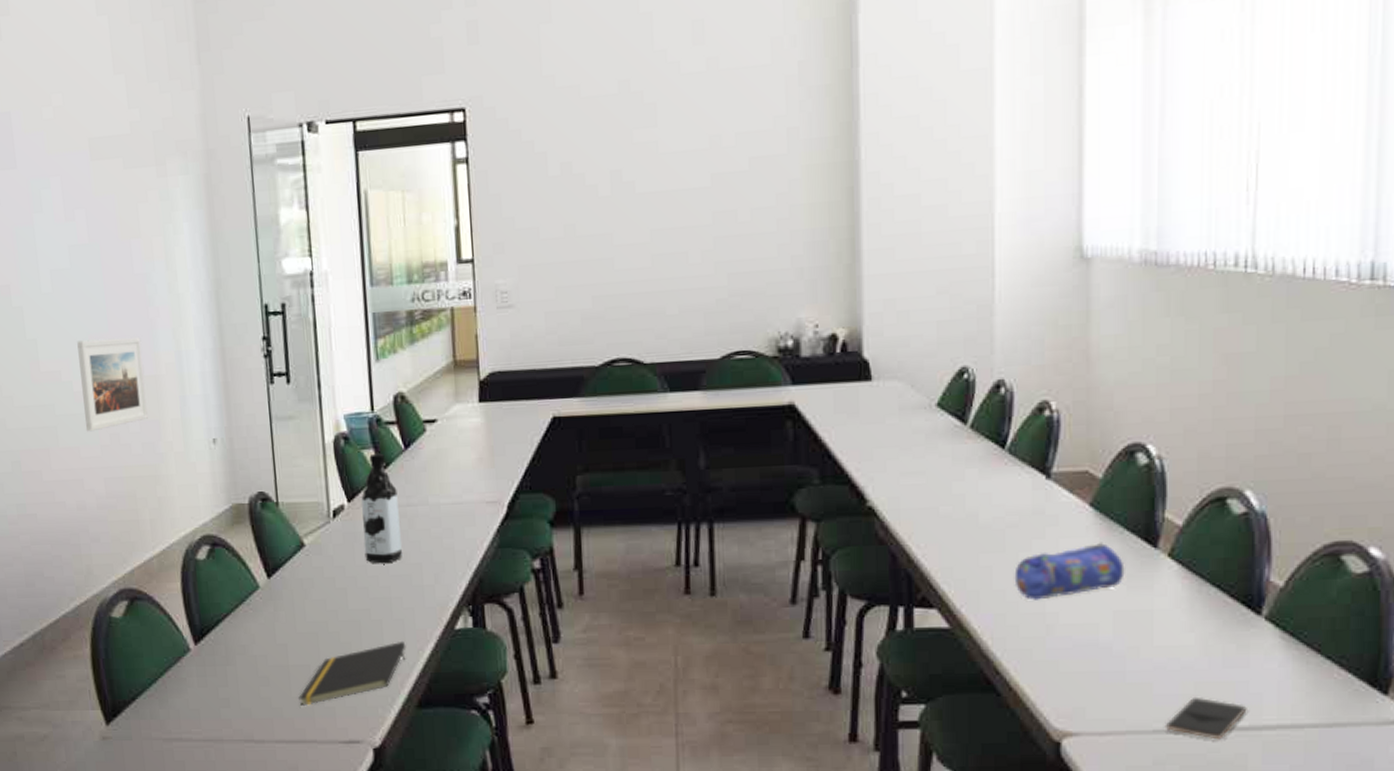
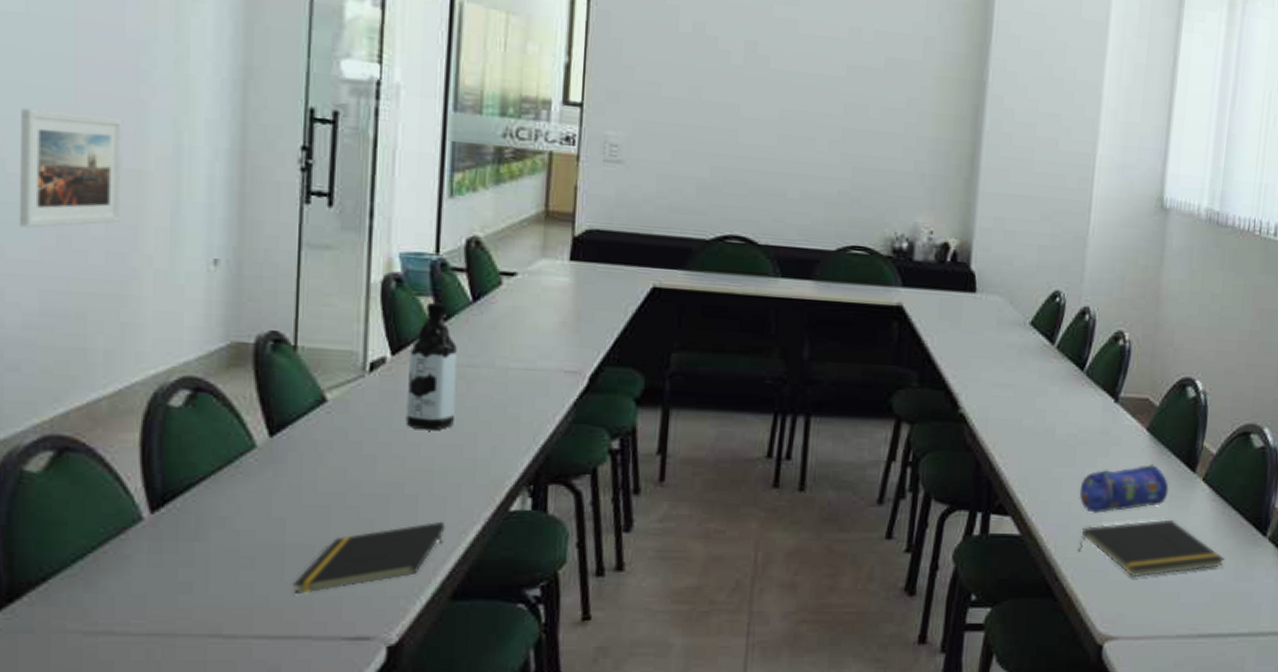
notepad: none [1019,602,1207,668] -> present [1078,519,1225,578]
smartphone: present [1164,696,1247,740] -> none [1186,606,1249,644]

